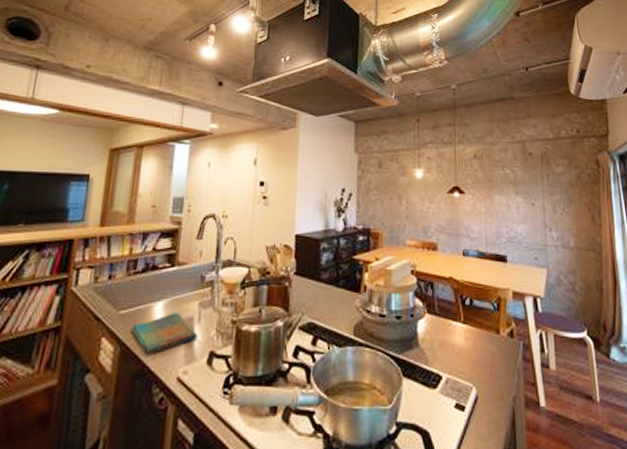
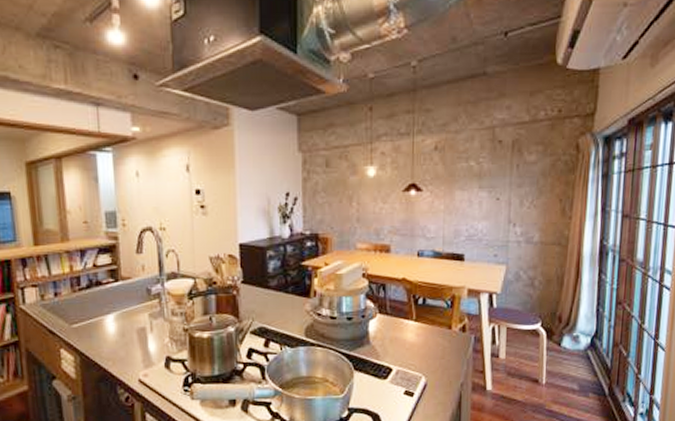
dish towel: present [131,313,197,355] -> none [87,324,152,362]

